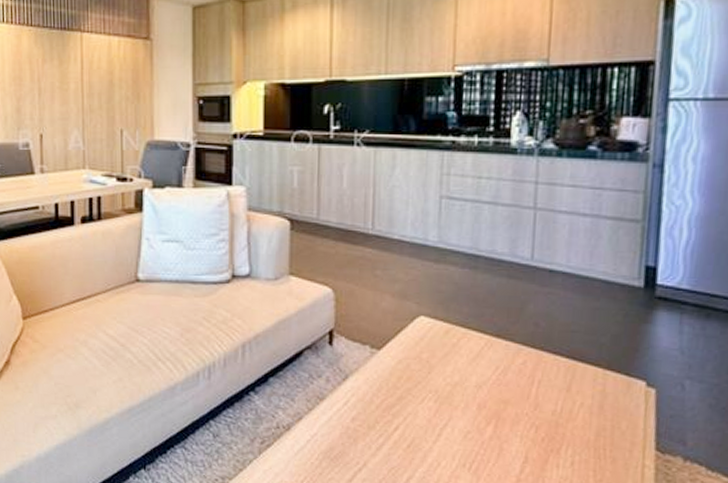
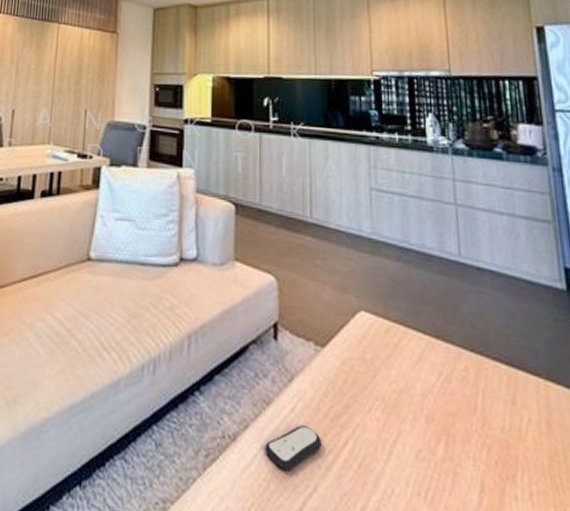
remote control: none [318,416,373,452] -> present [265,425,321,471]

